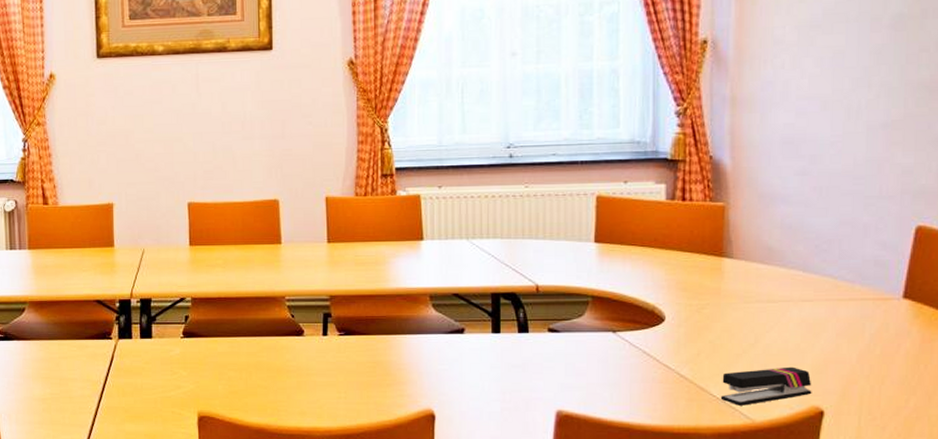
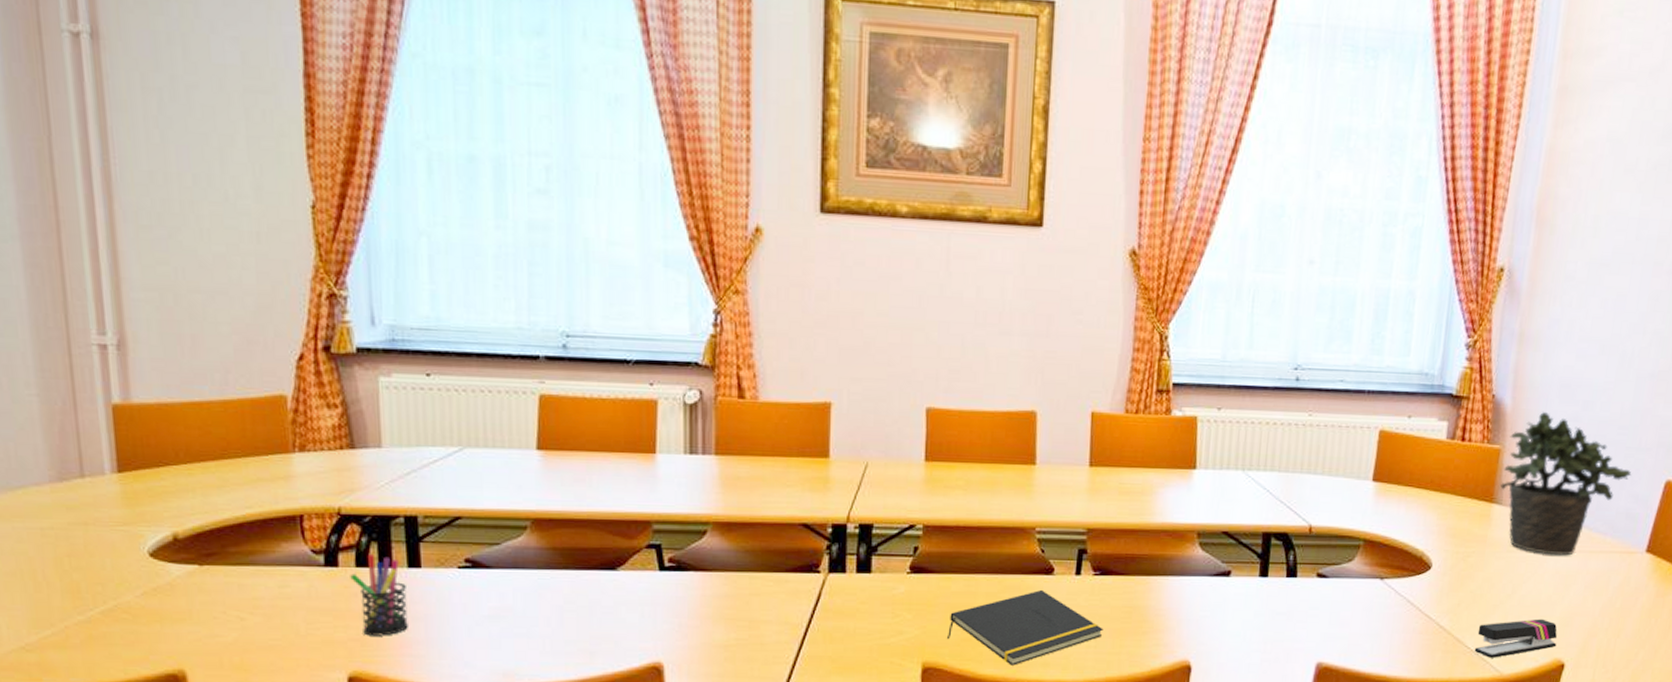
notepad: none [216,348,351,414] -> present [946,589,1103,666]
potted plant: none [729,167,875,305] -> present [1501,411,1632,556]

